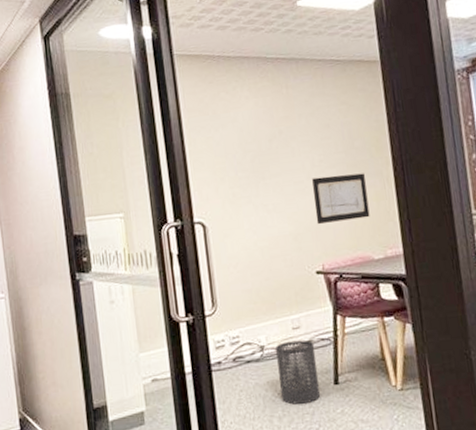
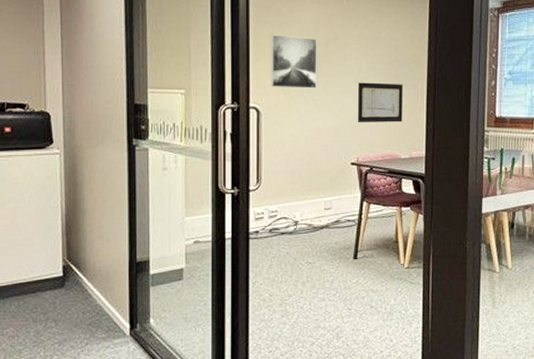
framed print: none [207,136,266,197] -> present [270,34,317,89]
trash can: present [276,340,320,405] -> none [308,219,341,273]

